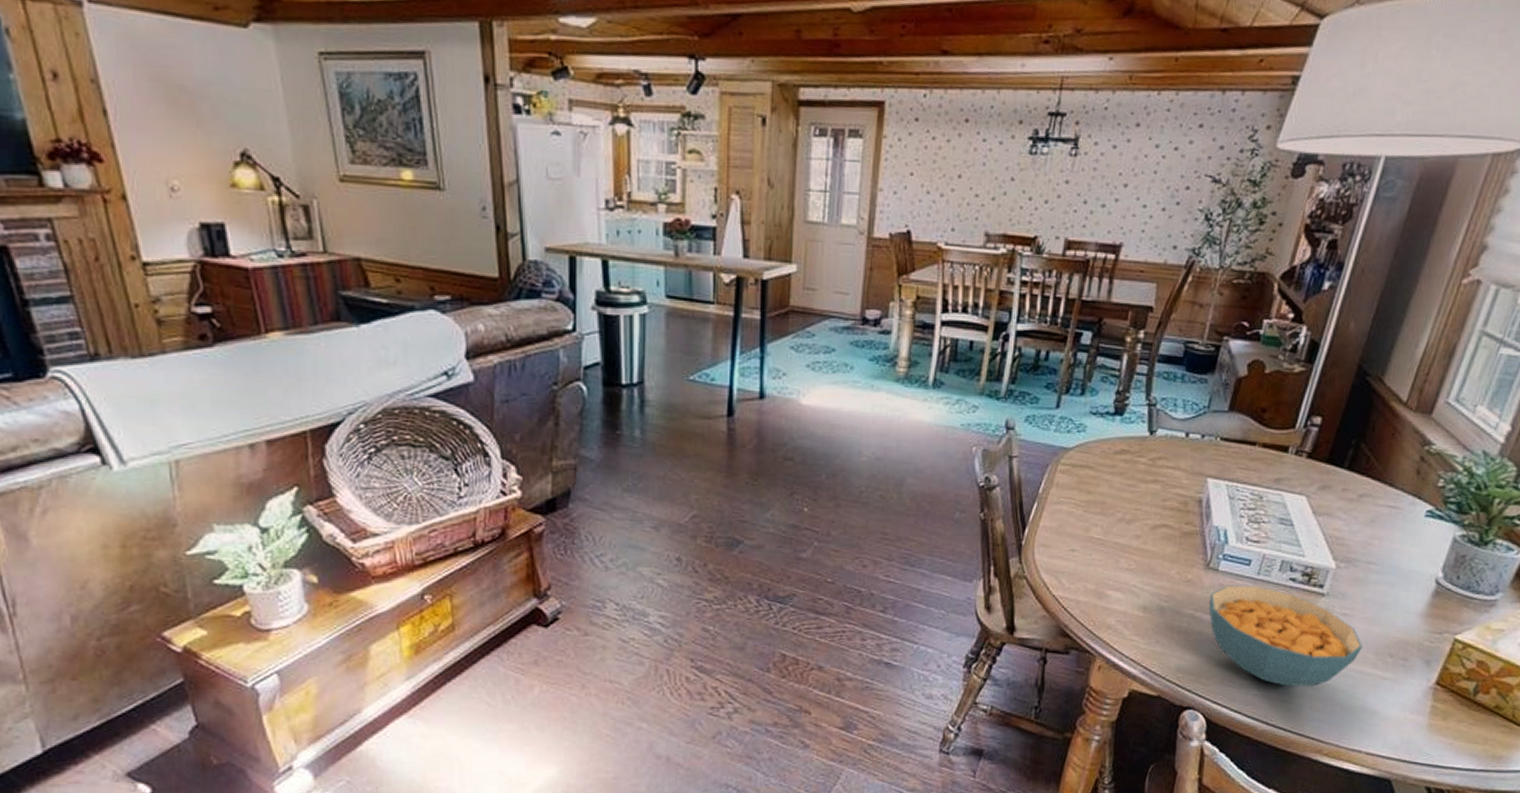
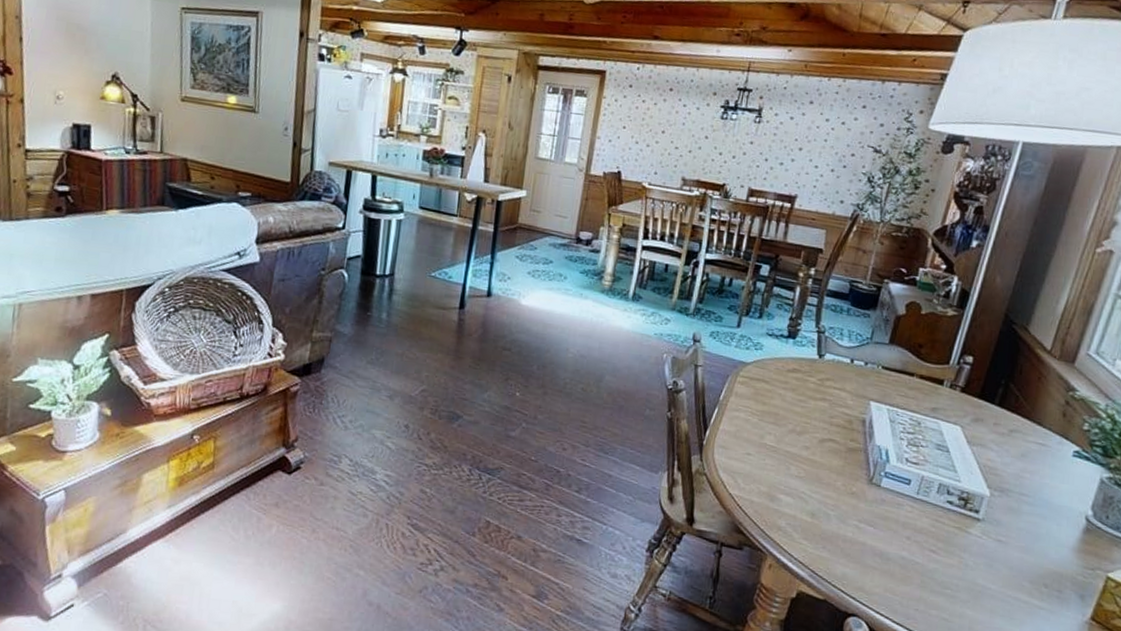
cereal bowl: present [1208,585,1363,688] -> none [871,501,1018,608]

